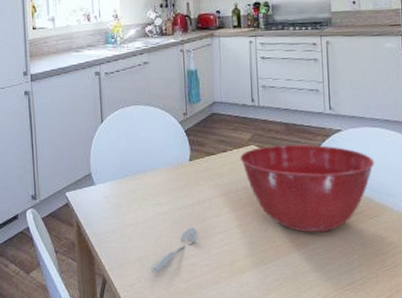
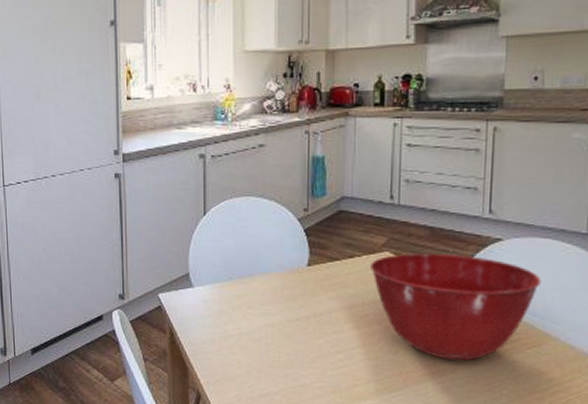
spoon: present [151,228,197,273] -> none [253,344,311,392]

